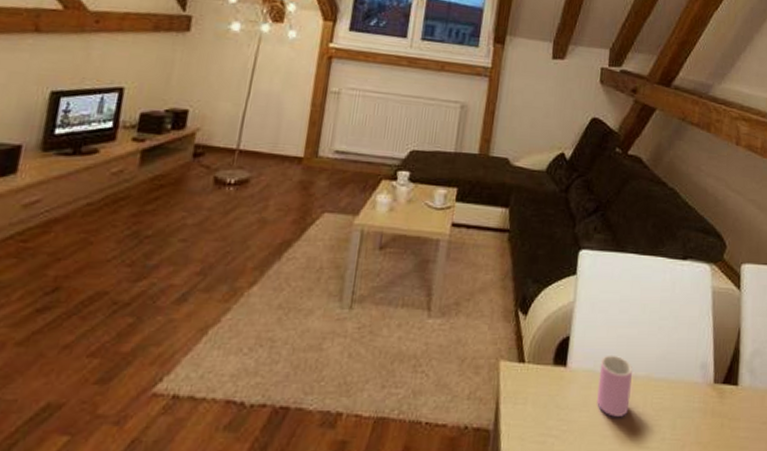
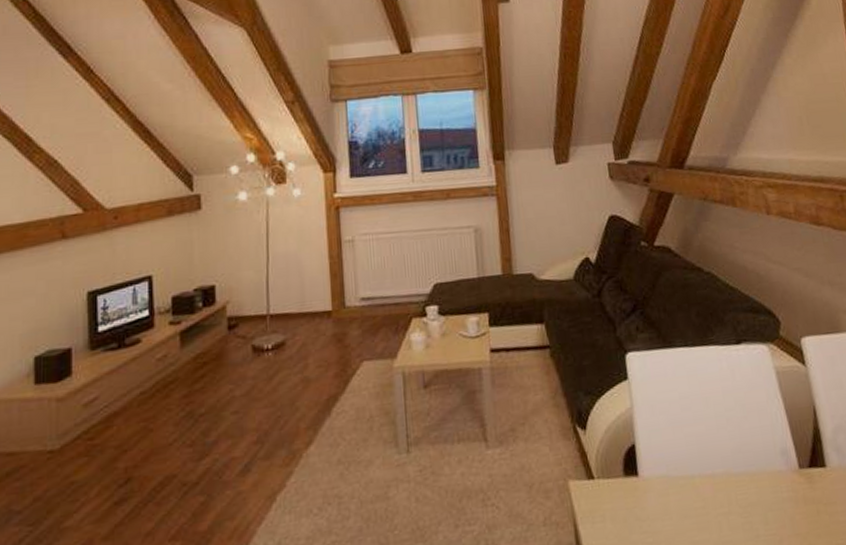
cup: present [597,355,632,417] -> none [673,456,714,521]

